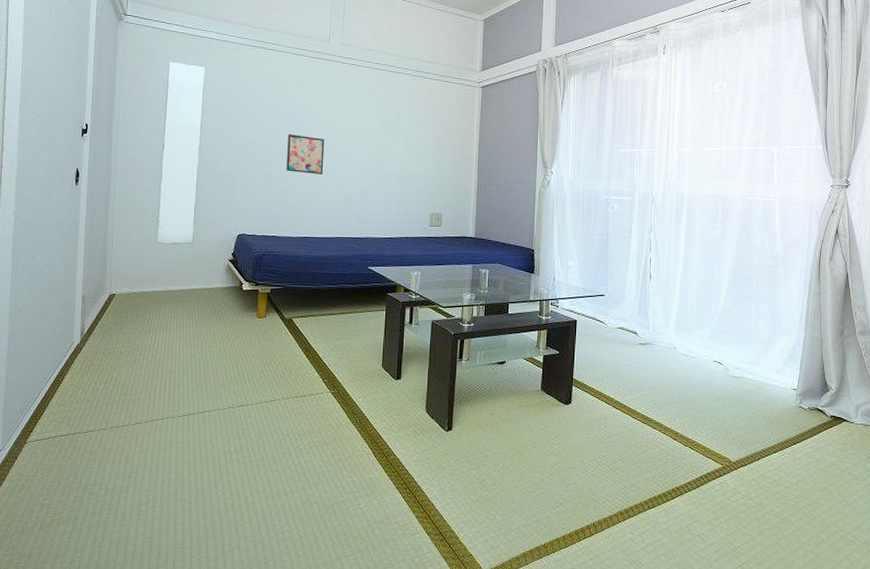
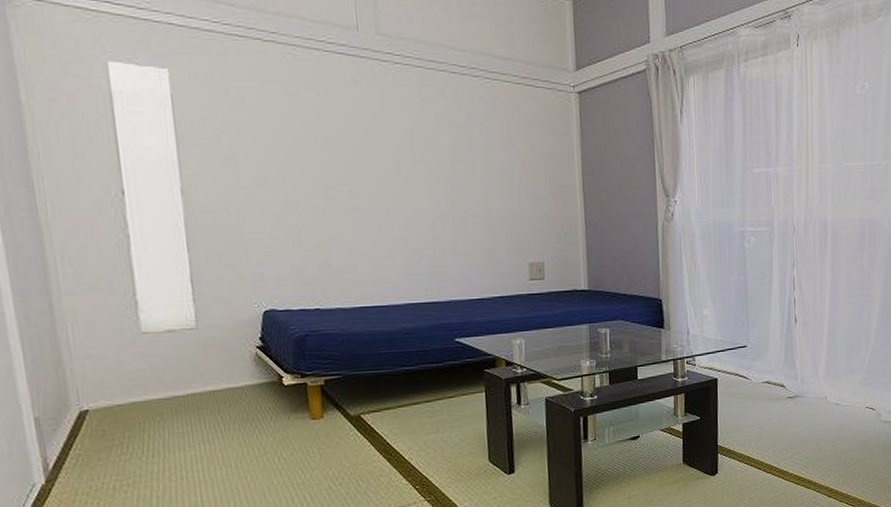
wall art: present [286,134,325,174] -> none [316,166,376,221]

